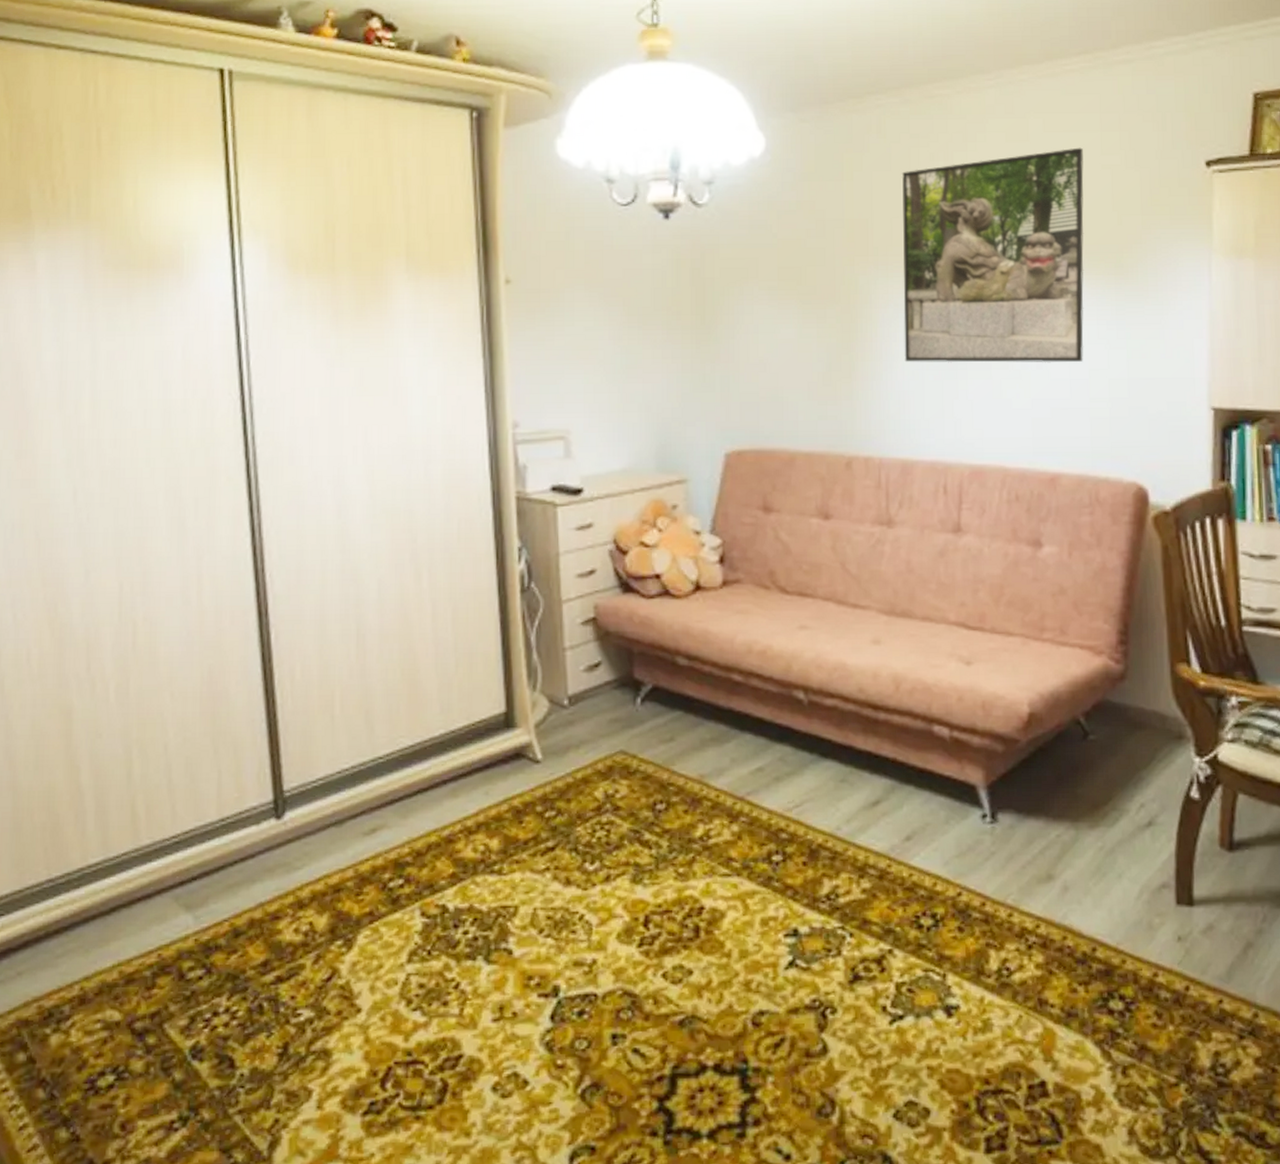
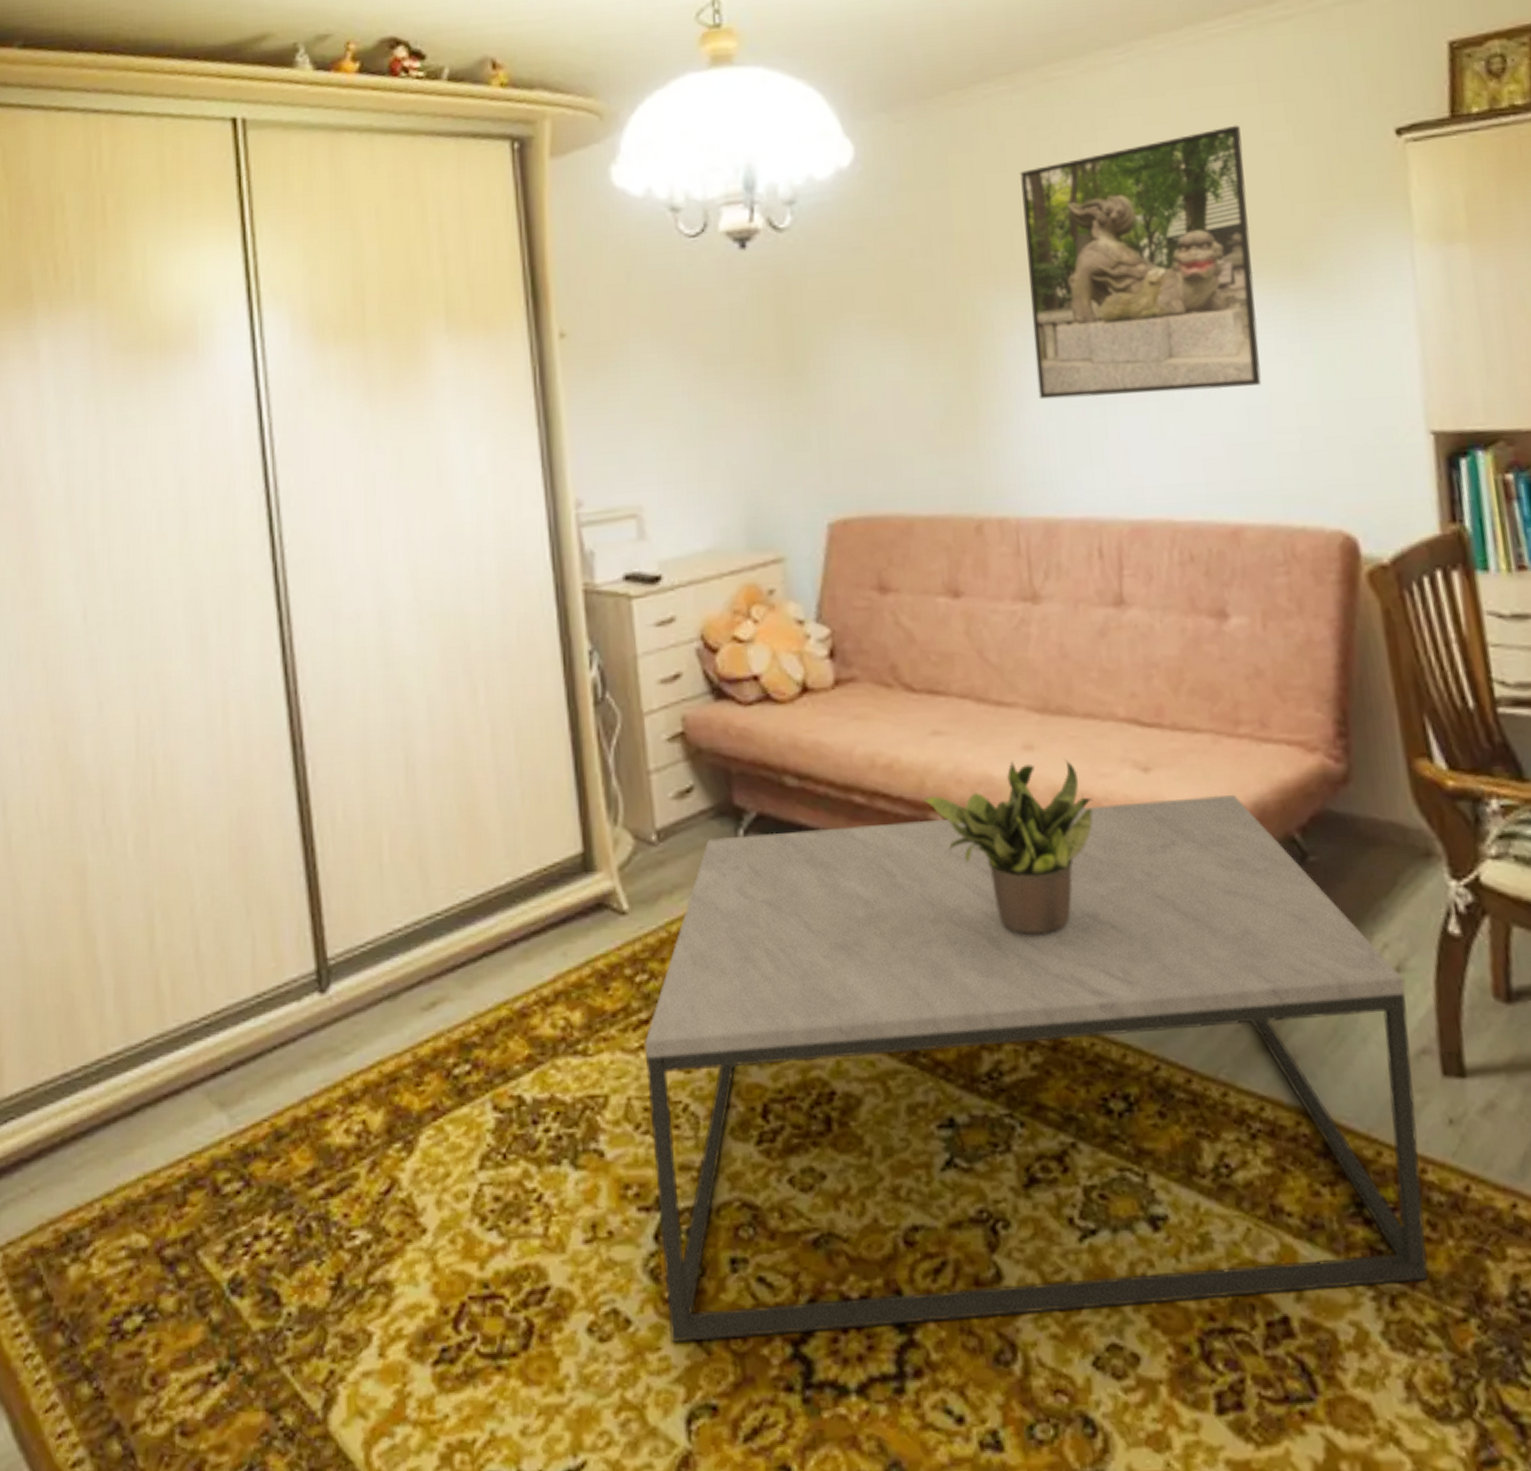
coffee table: none [550,685,1154,1098] -> present [644,794,1429,1342]
potted plant: none [787,651,925,789] -> present [921,758,1093,934]

